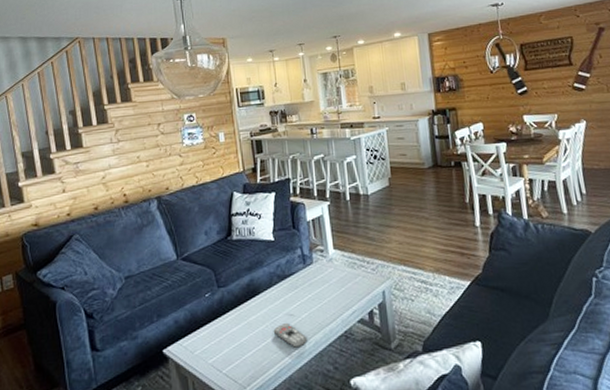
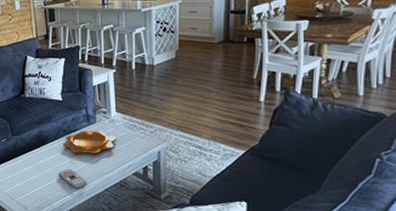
decorative bowl: none [276,272,337,302] -> present [62,130,117,154]

